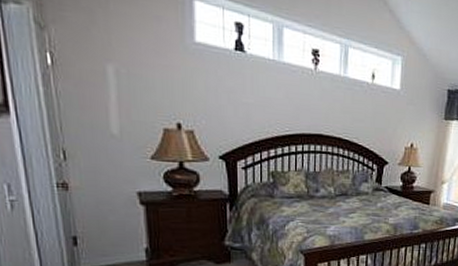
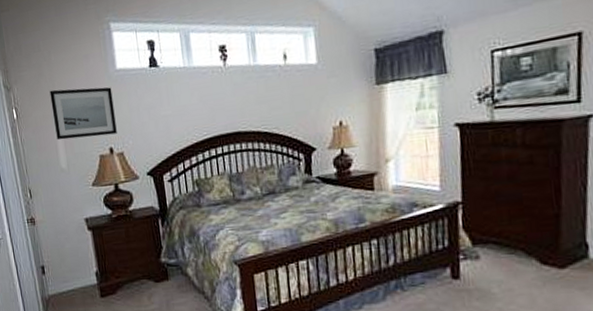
wall art: none [103,43,188,110] -> present [49,87,117,140]

